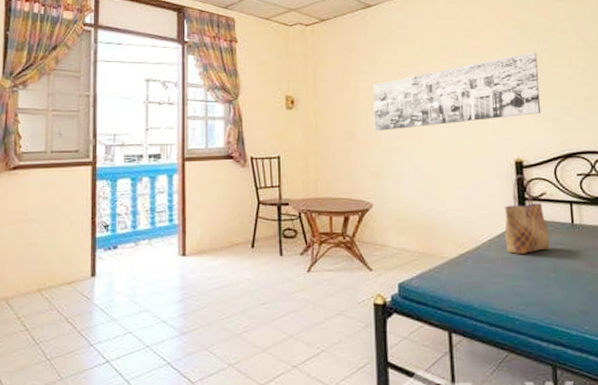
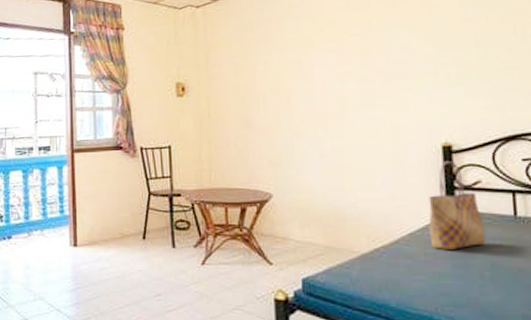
wall art: present [373,51,541,132] -> none [272,19,476,118]

